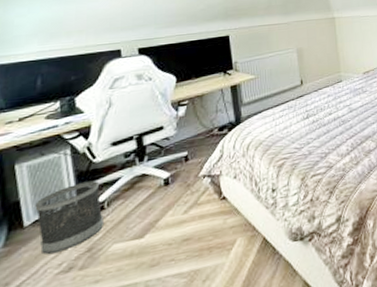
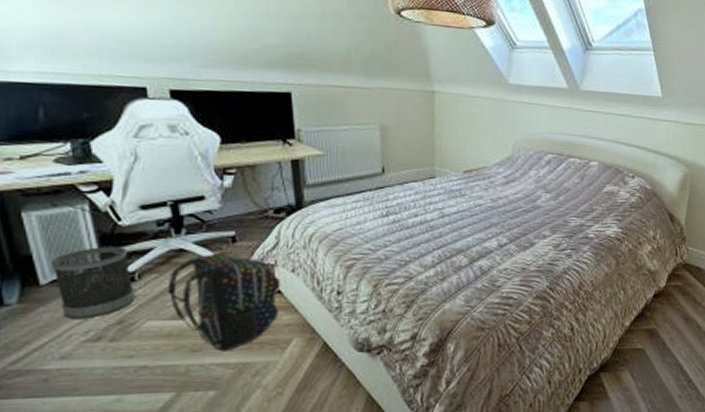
backpack: none [131,172,225,262] -> present [168,255,280,352]

